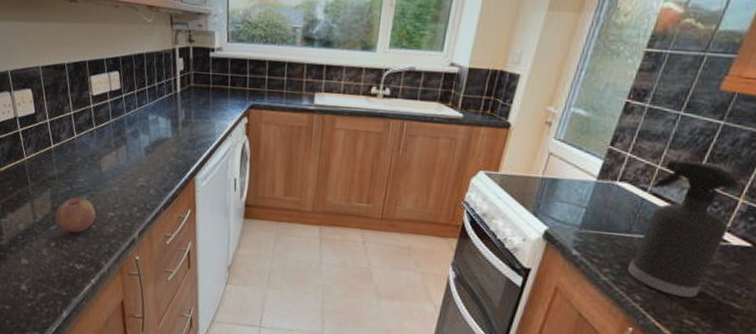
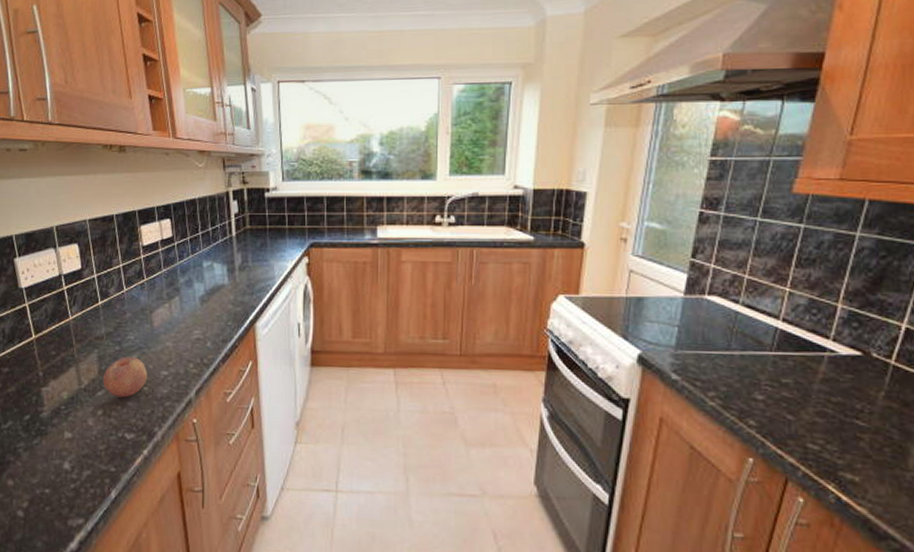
spray bottle: present [628,159,740,298] -> none [735,268,835,419]

